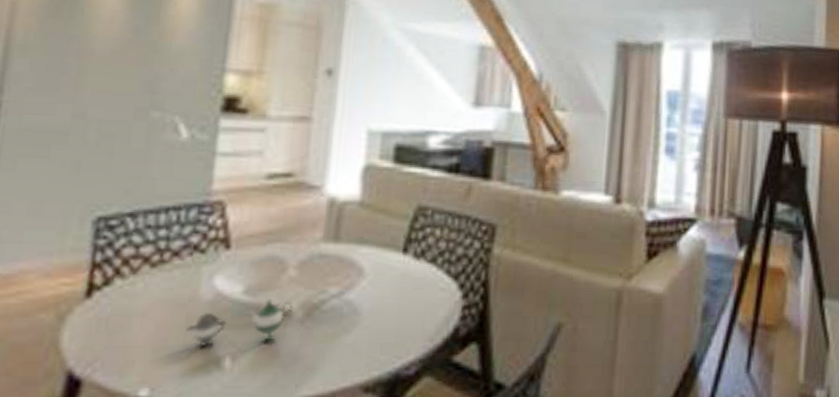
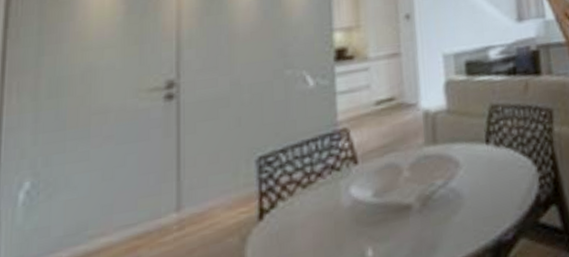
teapot: present [186,299,292,348] -> none [336,196,411,245]

